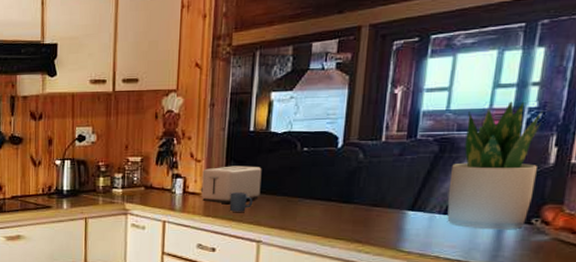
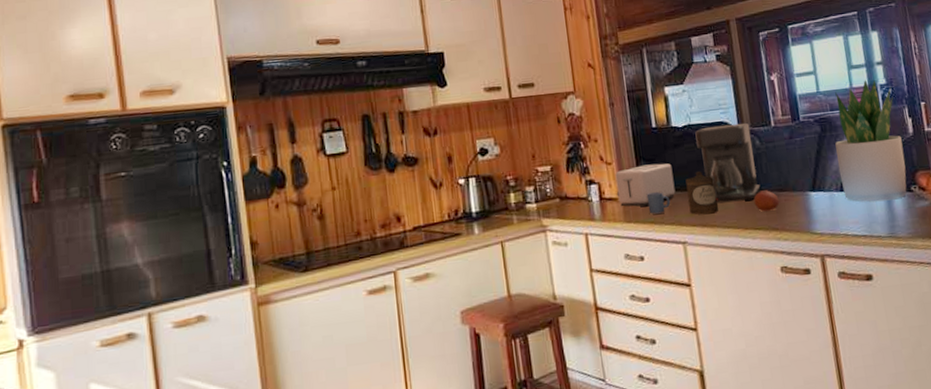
canister: none [271,178,305,219] -> present [685,171,718,215]
coffee maker: none [293,135,357,211] -> present [695,123,761,203]
fruit: none [341,203,370,224] -> present [753,190,780,212]

